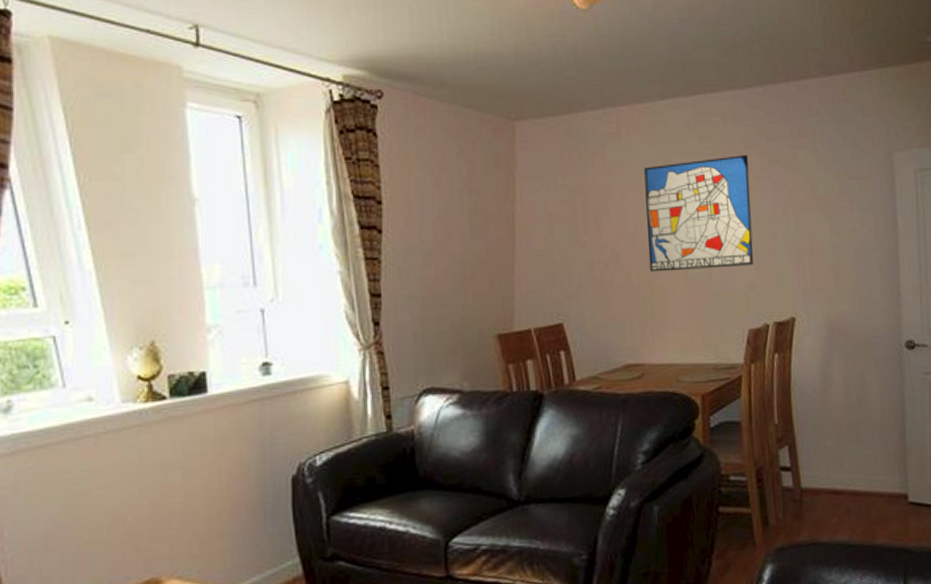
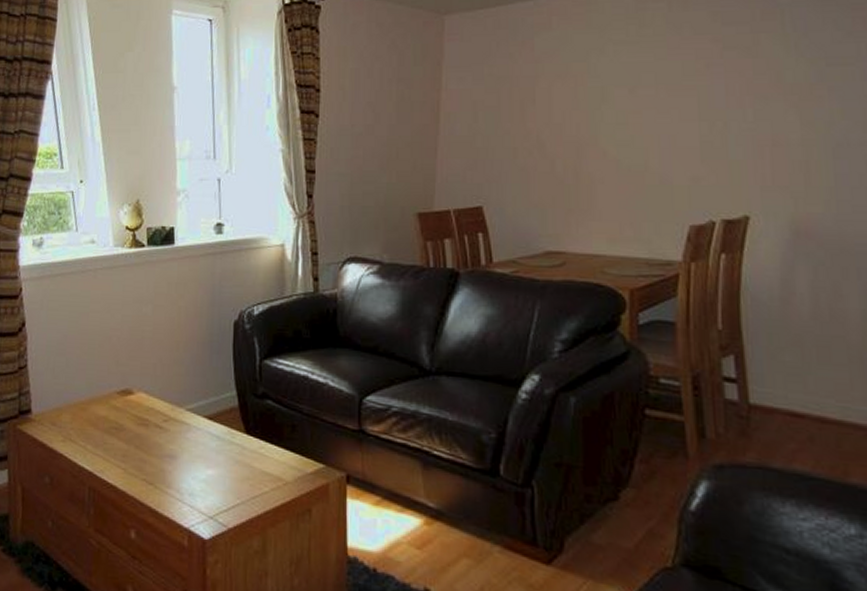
wall art: present [644,155,754,272] -> none [575,42,700,161]

